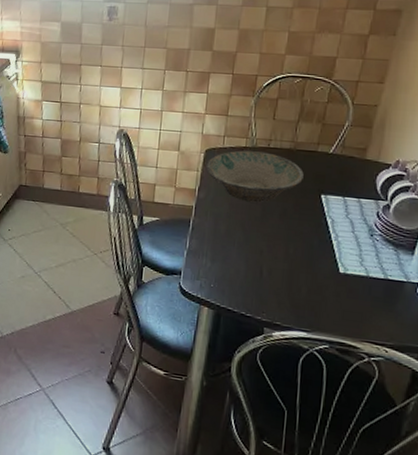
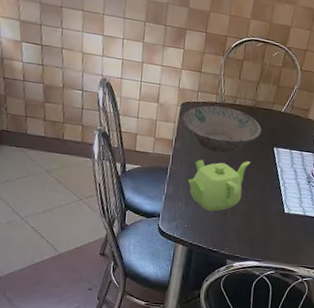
teapot: none [213,211,292,270] -> present [187,160,251,212]

